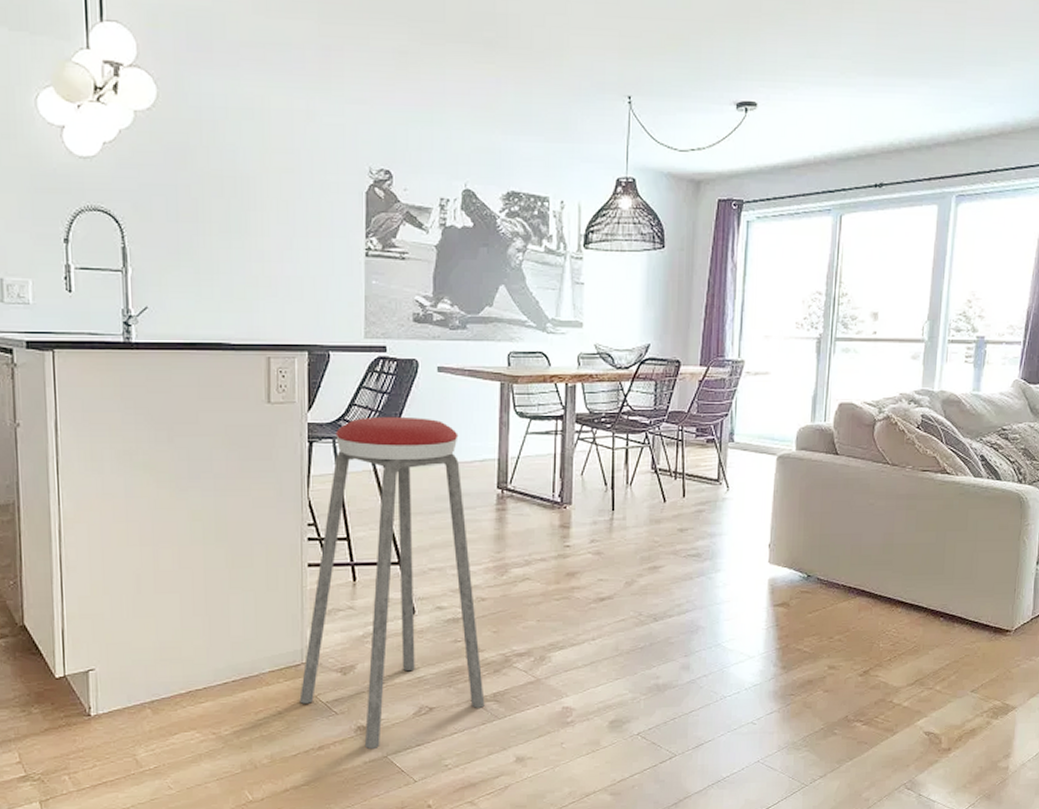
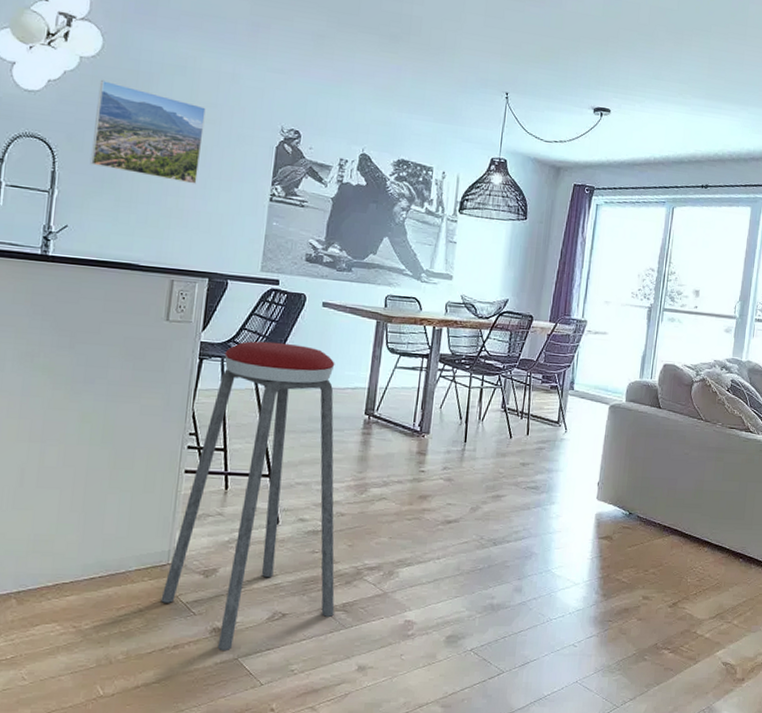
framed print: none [160,134,282,246] -> present [89,79,206,184]

